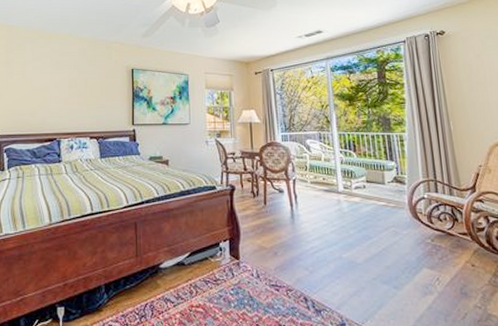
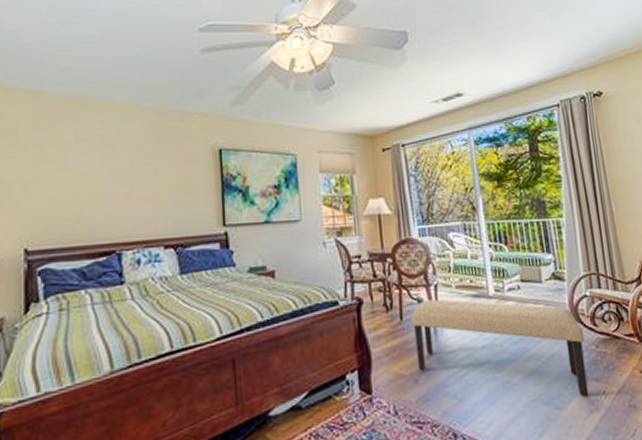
bench: none [273,190,424,280] -> present [411,299,589,396]

